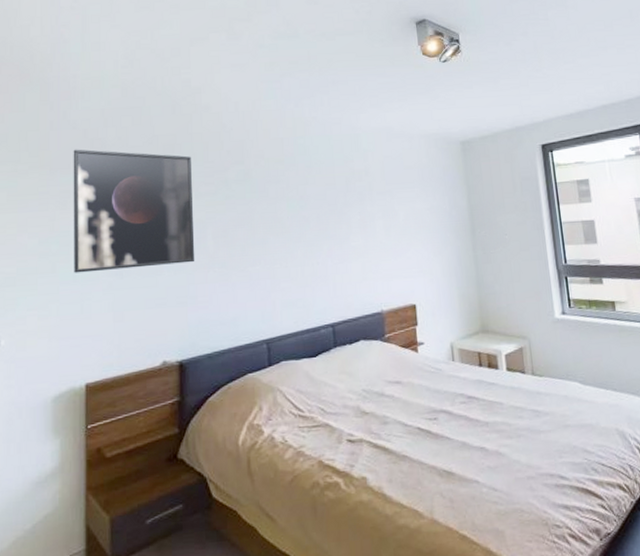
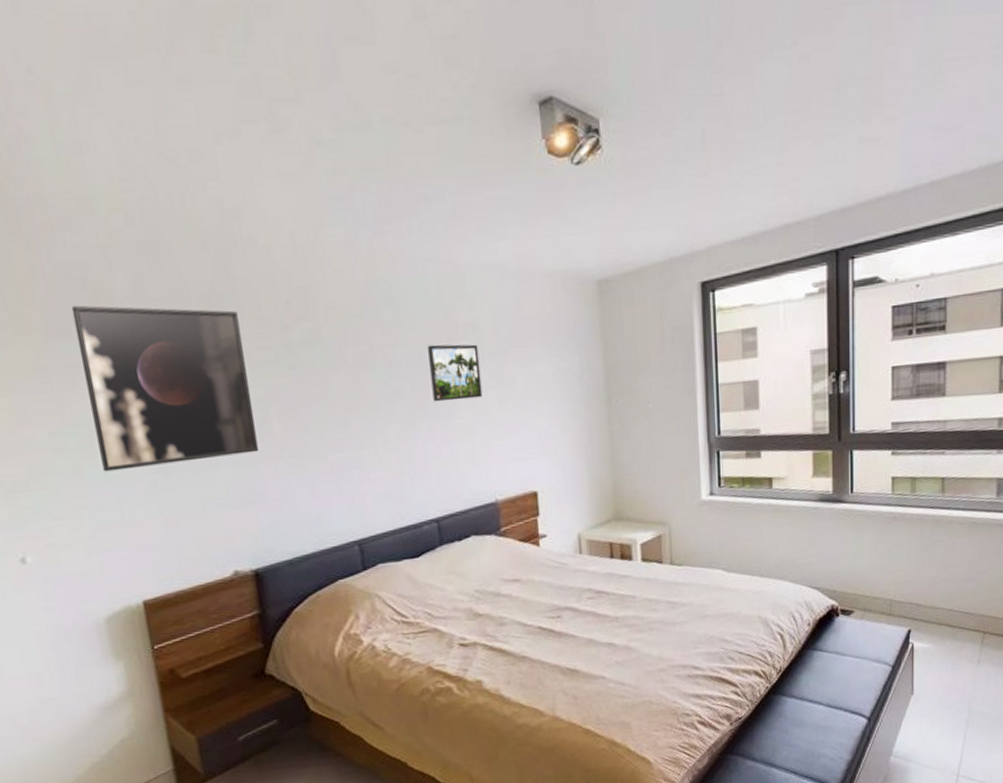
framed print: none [331,184,372,229] -> present [428,344,483,402]

